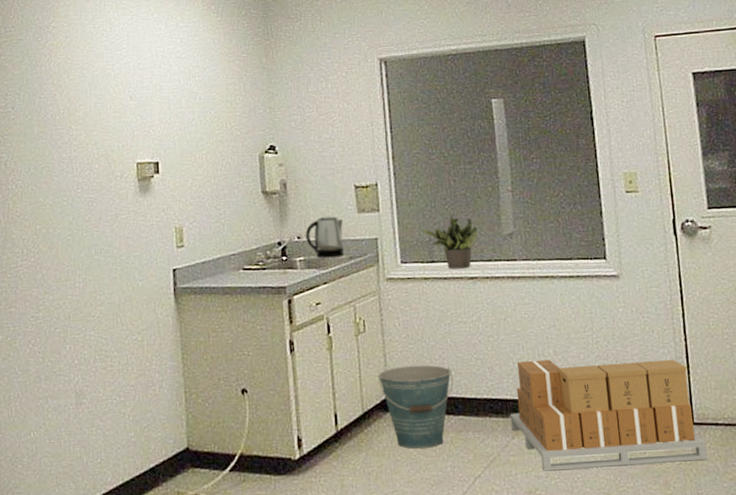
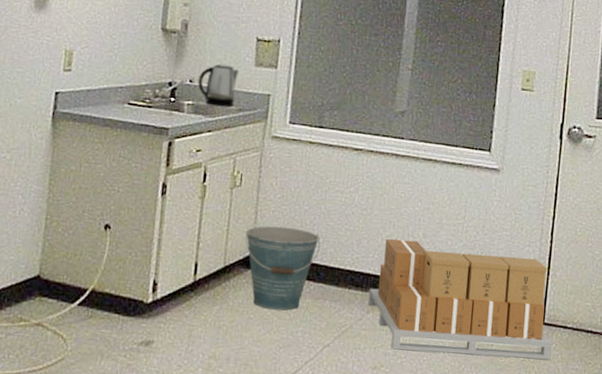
potted plant: present [422,216,478,269] -> none [316,85,372,139]

